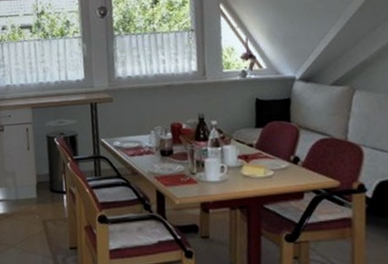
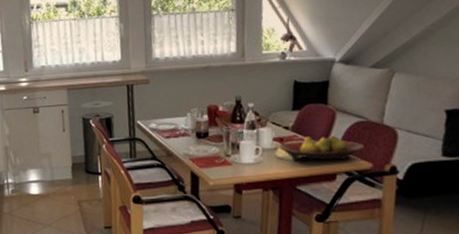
fruit bowl: none [243,152,331,180] -> present [278,135,365,162]

